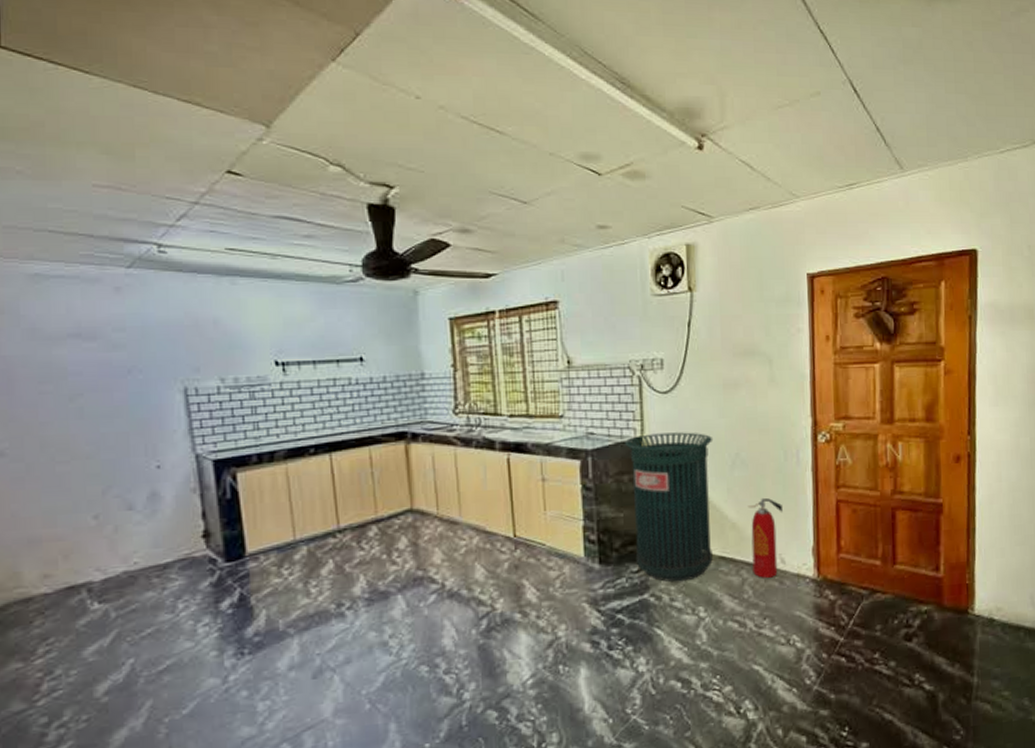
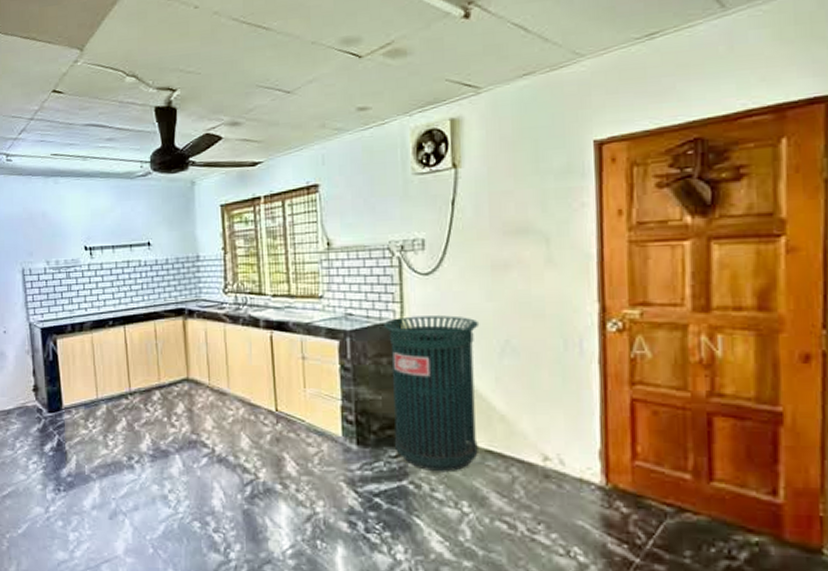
fire extinguisher: present [747,497,782,578] -> none [519,390,561,479]

